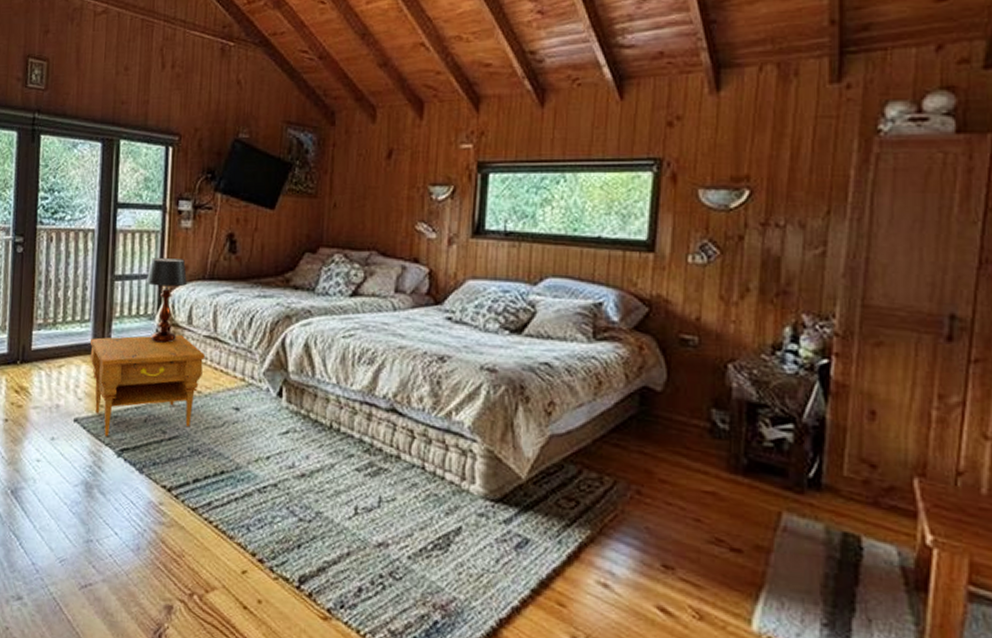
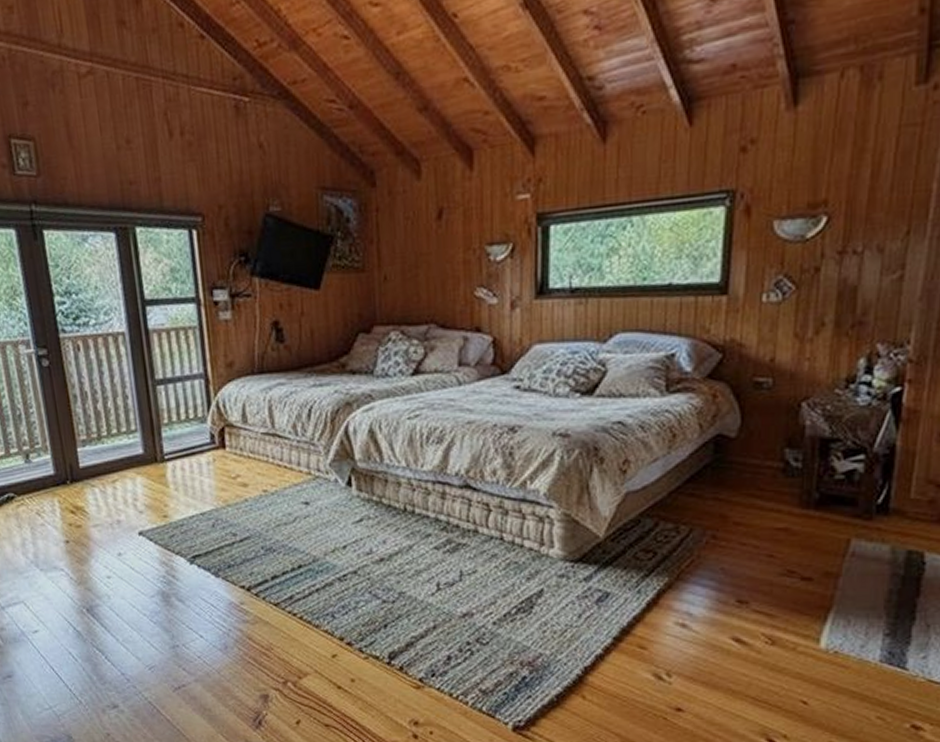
nightstand: present [89,335,205,436] -> none [140,435,266,545]
table lamp: present [146,257,188,343] -> none [190,353,236,445]

